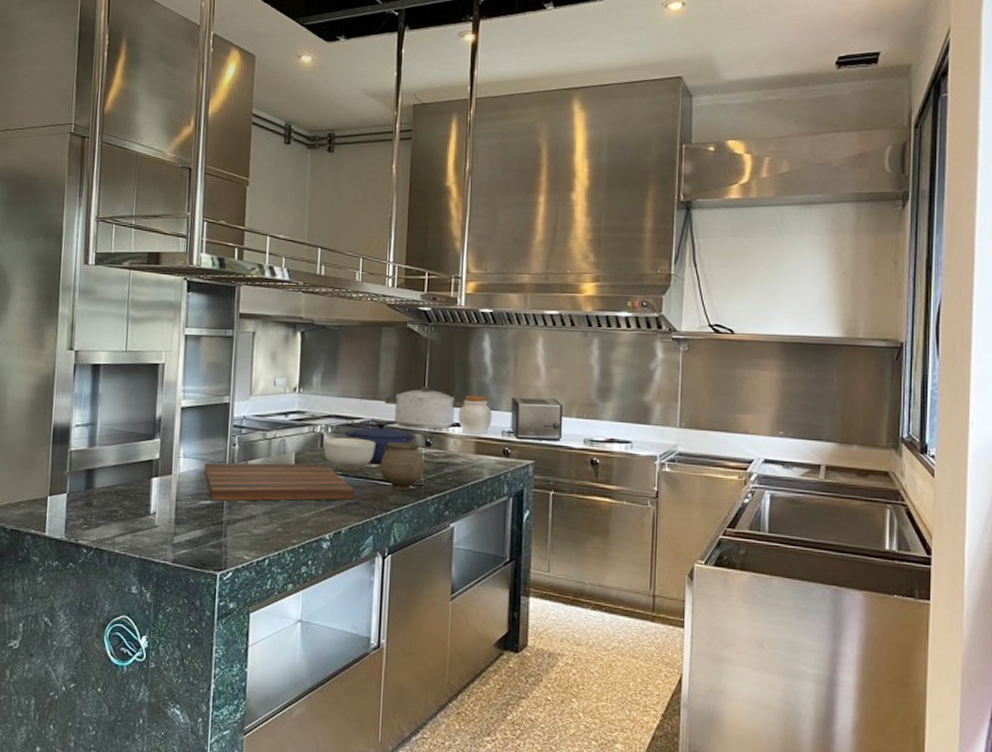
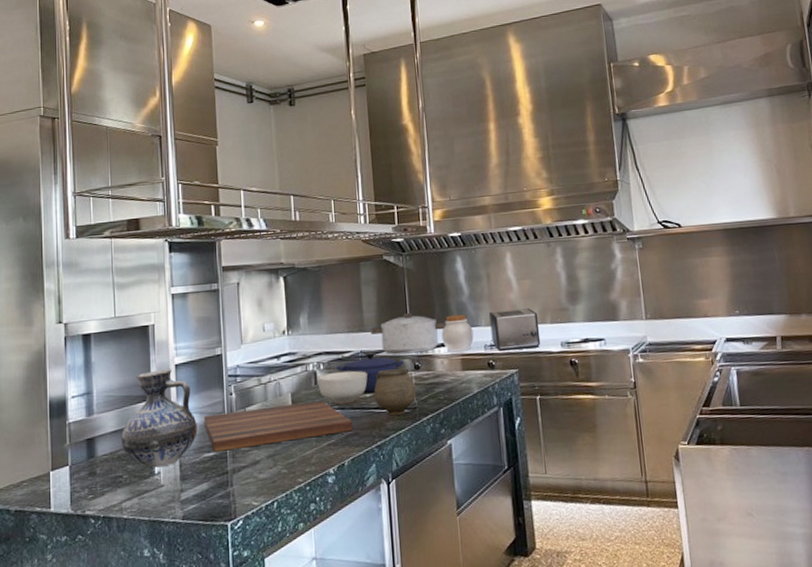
ceramic jug: none [120,409,197,508] -> present [120,368,198,468]

